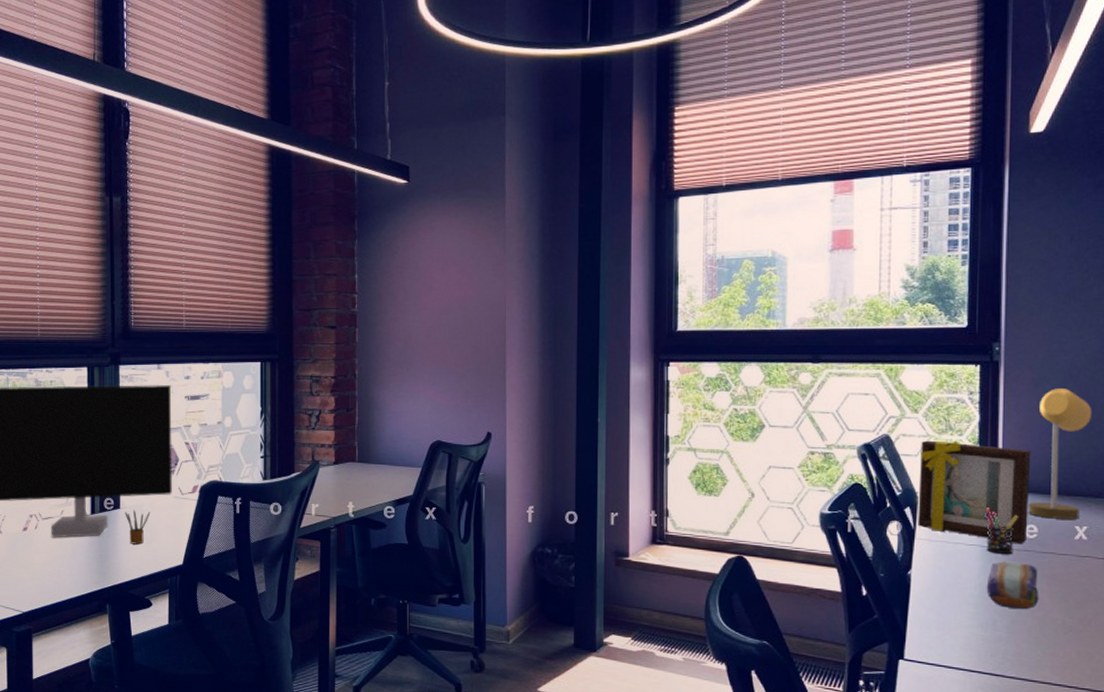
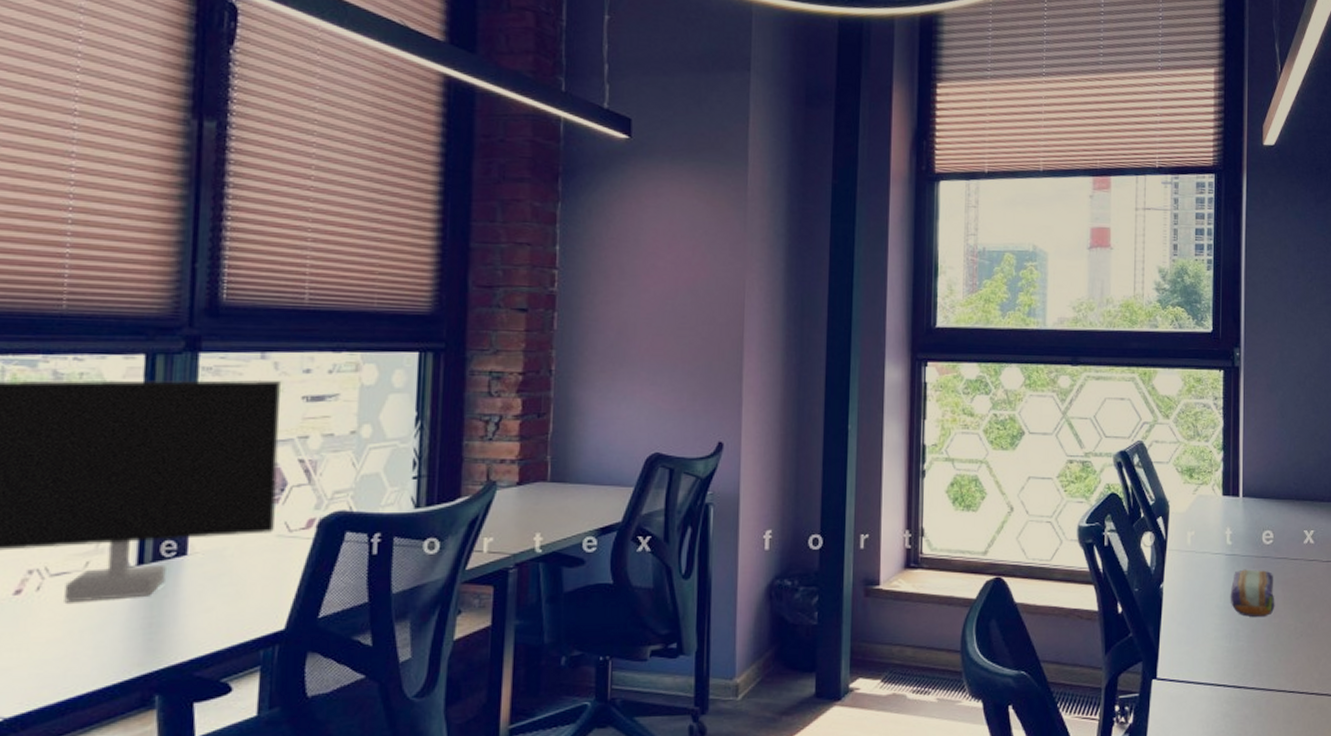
pencil box: present [125,509,151,545] -> none [194,555,237,605]
picture frame: present [918,440,1031,543] -> none [1169,447,1267,550]
pen holder: present [983,508,1018,555] -> none [1227,515,1257,562]
desk lamp: present [1028,388,1093,519] -> none [1265,394,1317,524]

